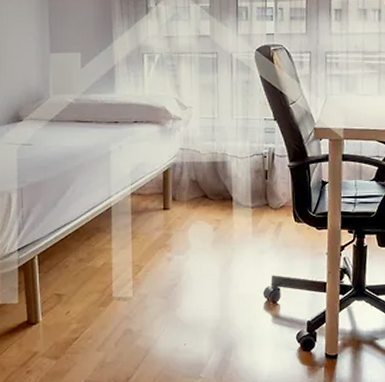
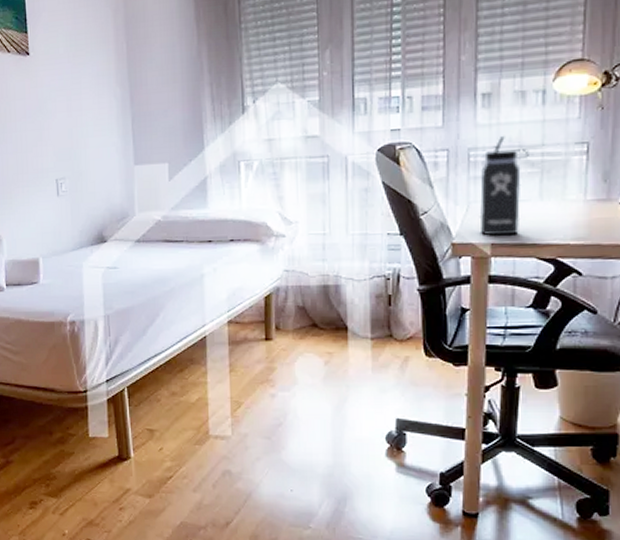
thermos bottle: none [334,44,370,123] -> present [479,136,529,236]

